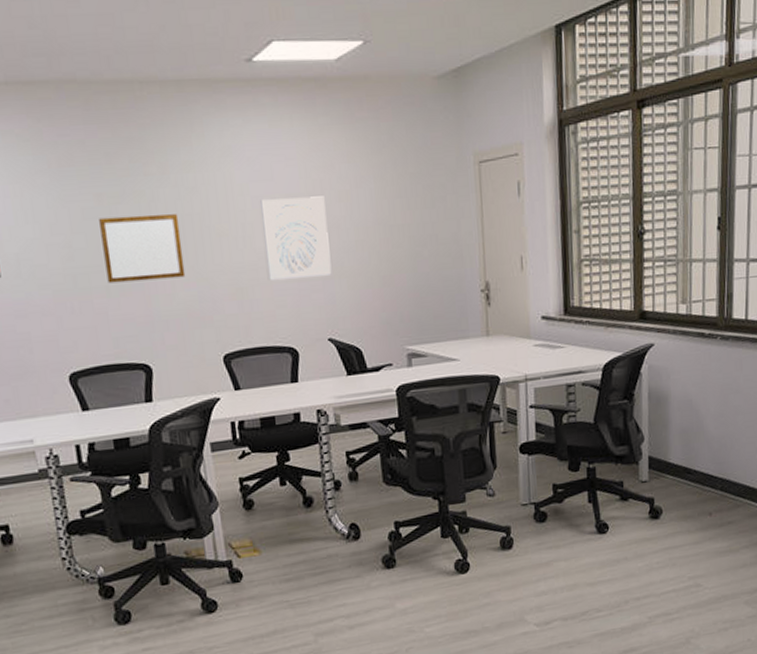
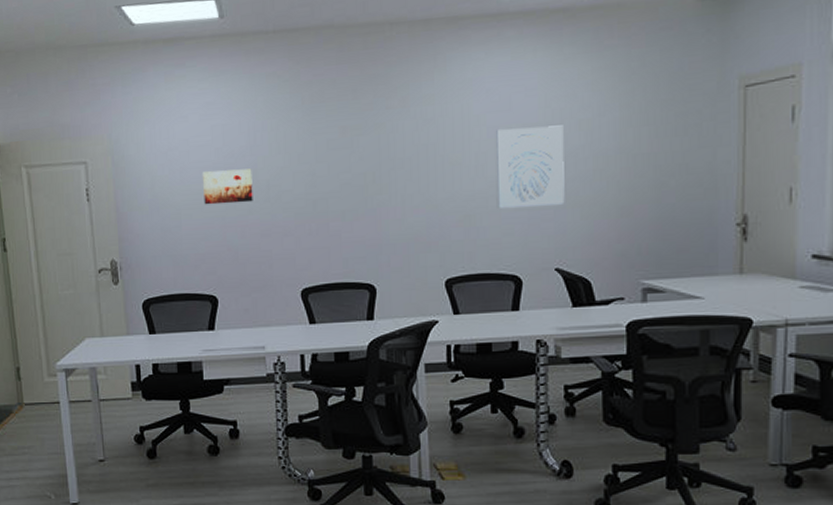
writing board: present [99,214,186,284] -> none [342,144,416,208]

